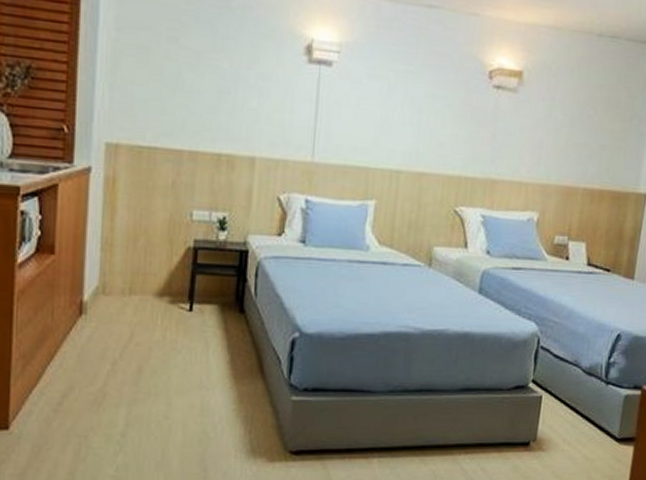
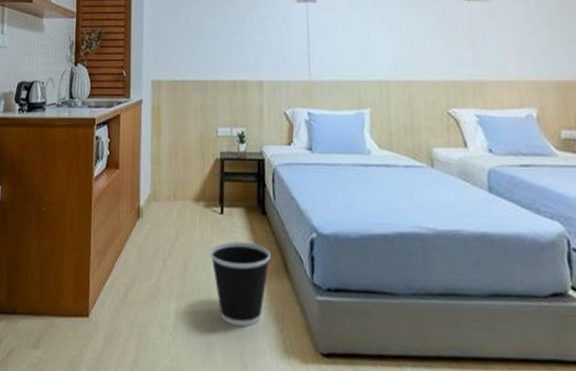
wastebasket: none [172,342,245,431] -> present [209,242,271,327]

